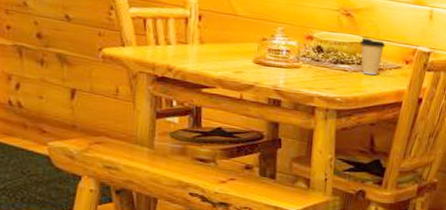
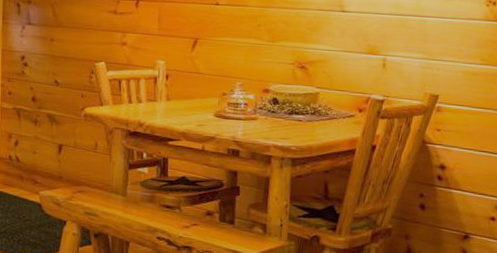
coffee cup: present [359,37,386,76] -> none [313,88,339,125]

